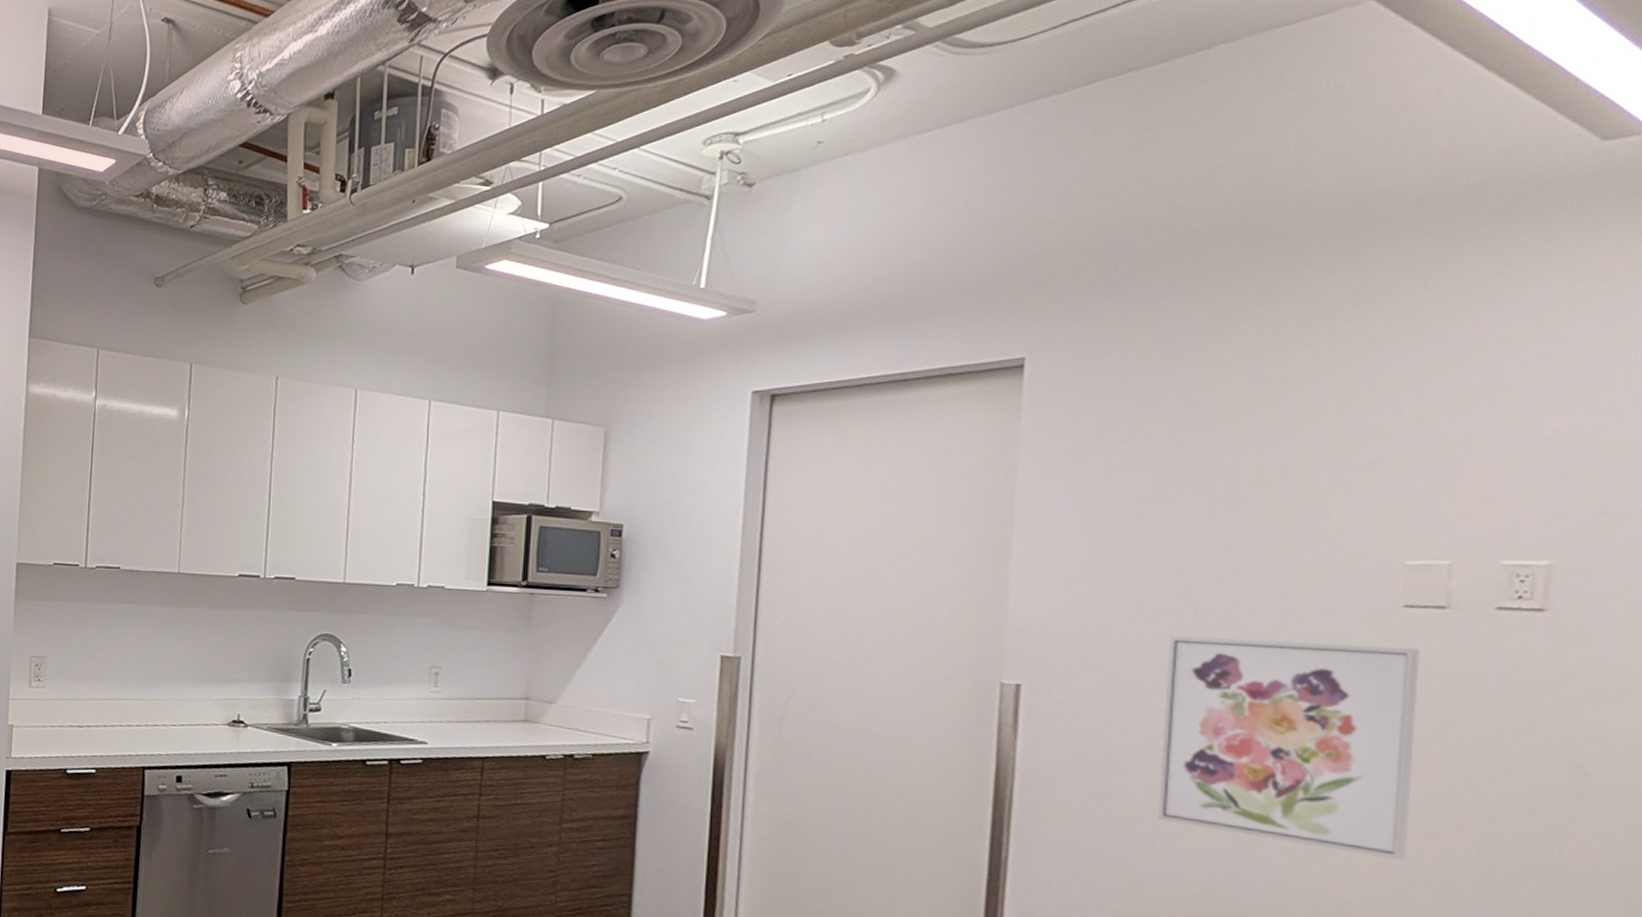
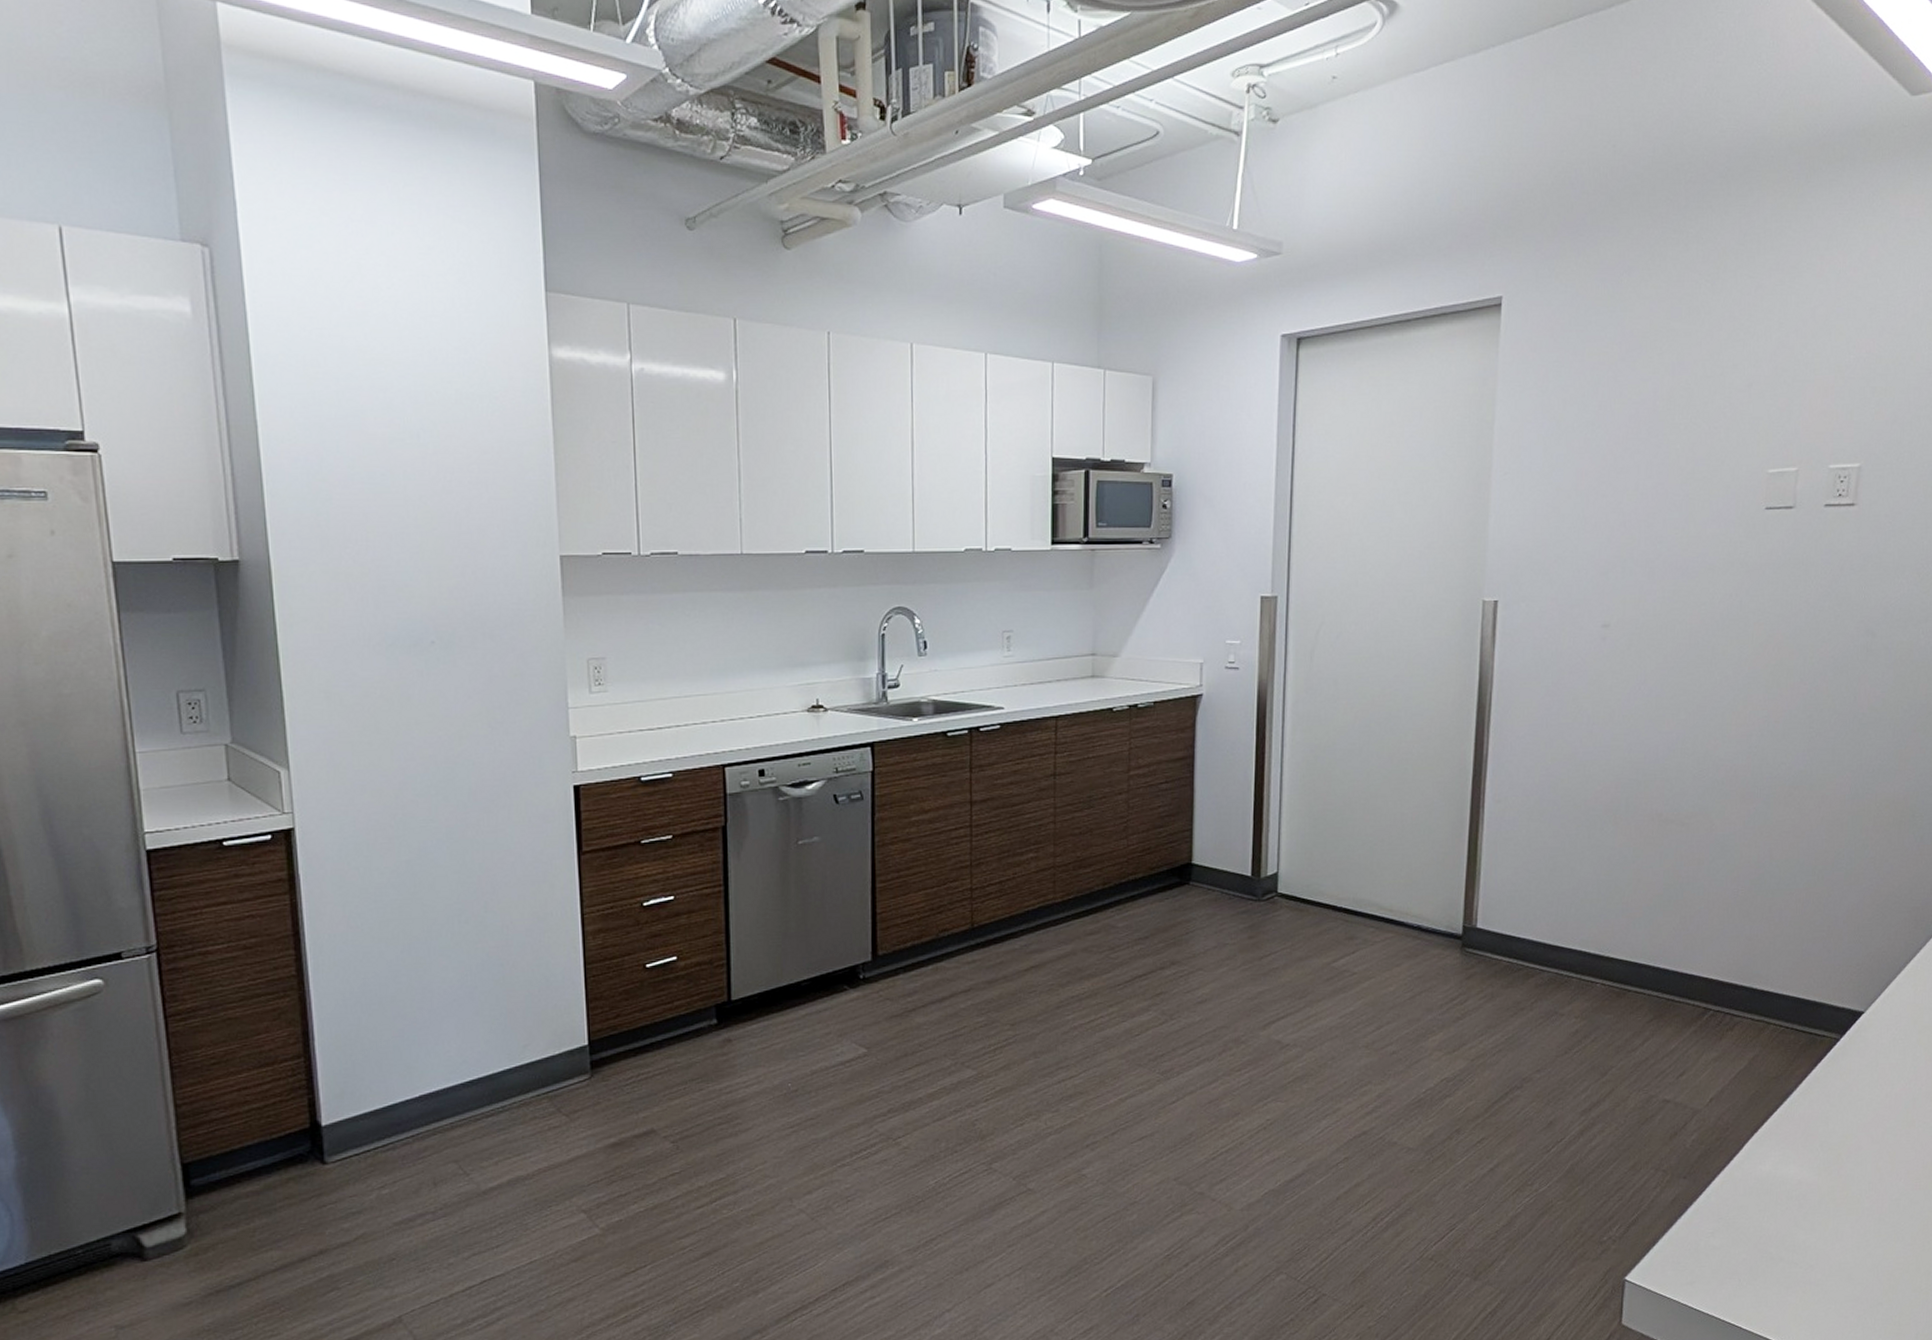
wall art: present [1158,636,1420,861] -> none [1596,544,1774,720]

